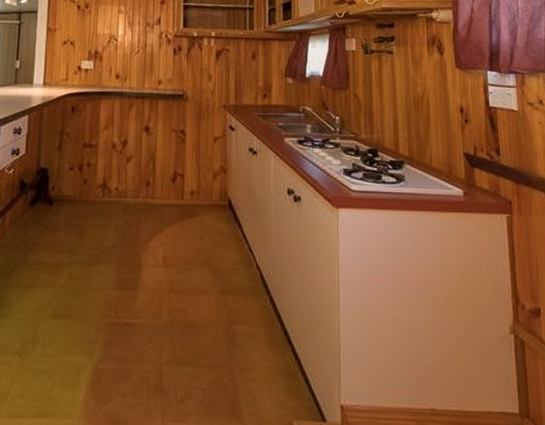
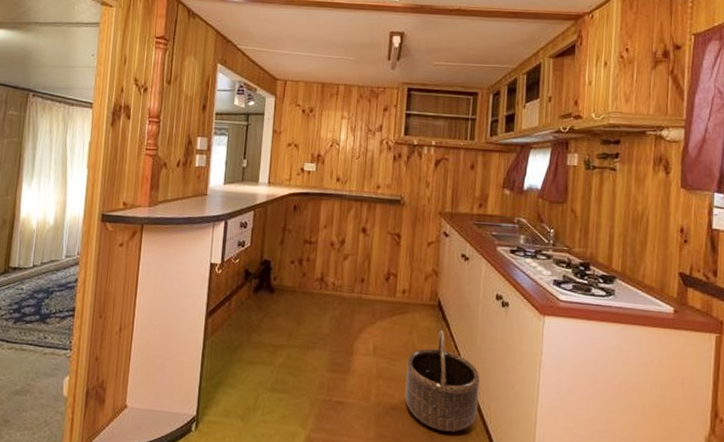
basket: none [199,231,278,348] -> present [405,329,480,432]

